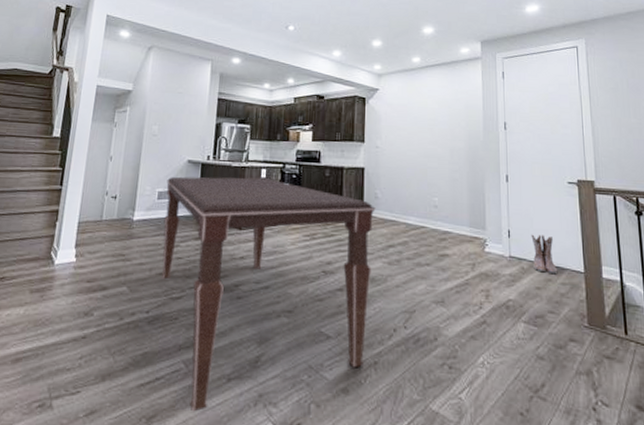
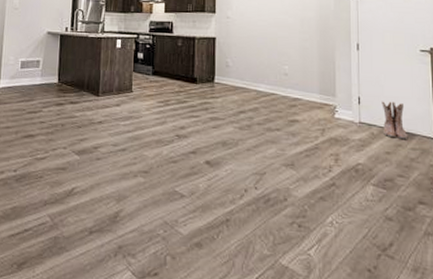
dining table: present [162,176,376,412] -> none [27,47,227,261]

